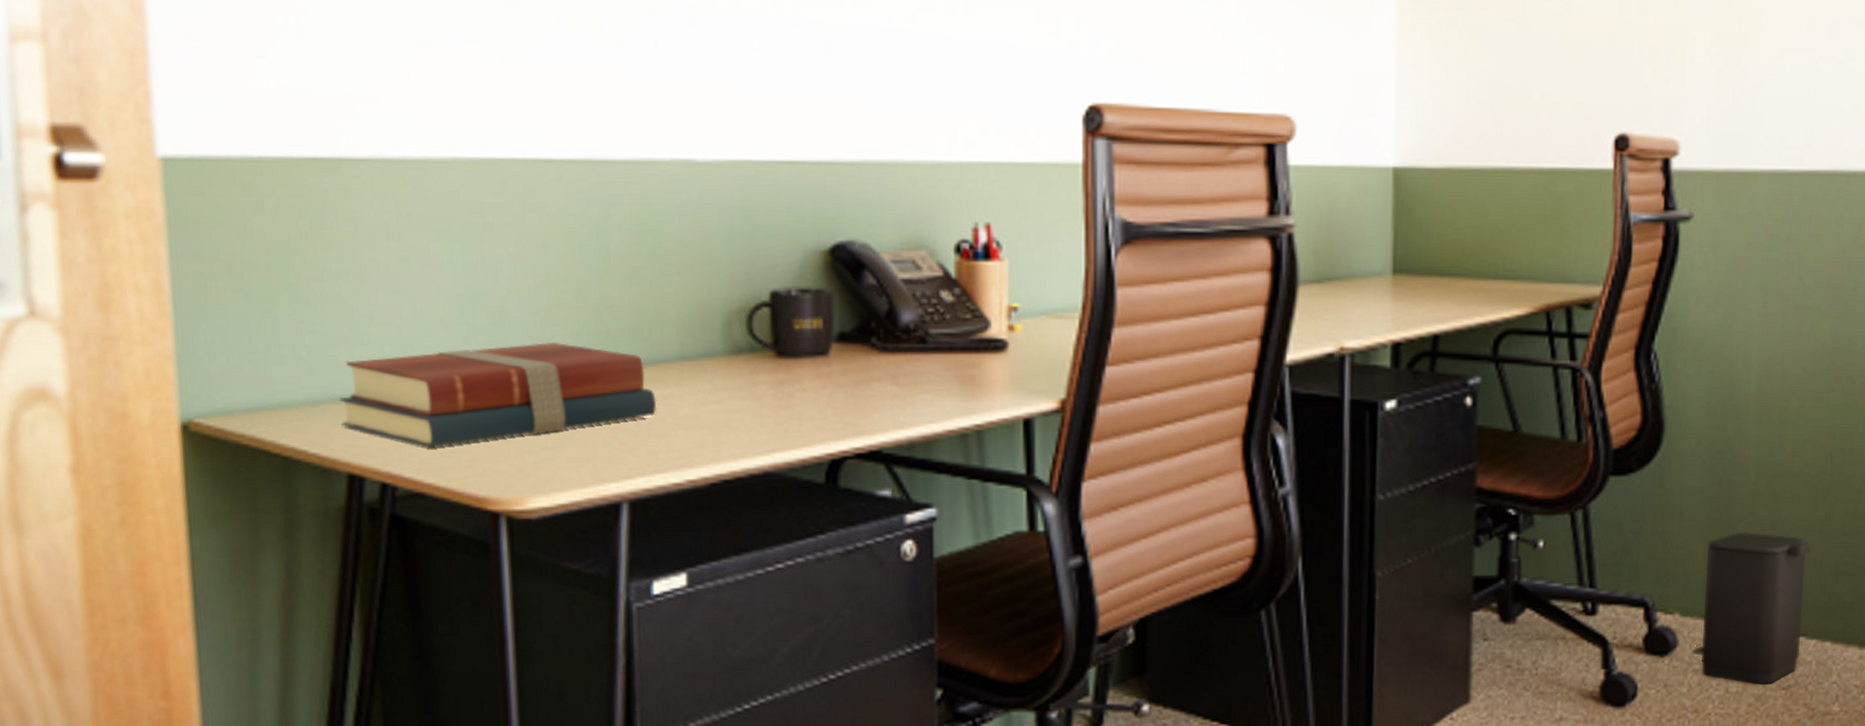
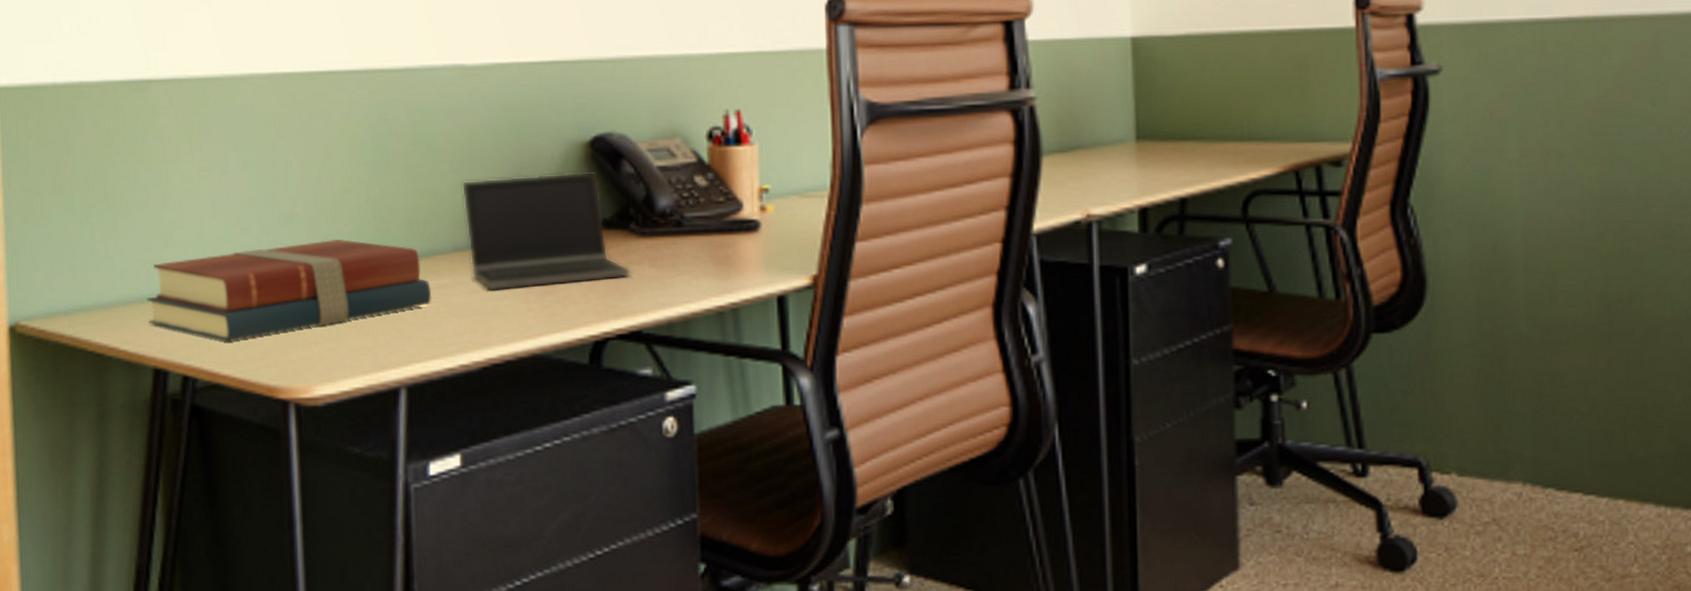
laptop computer: none [690,281,871,404] -> present [461,171,631,292]
pedal bin: present [1691,532,1810,685] -> none [1472,387,1593,546]

